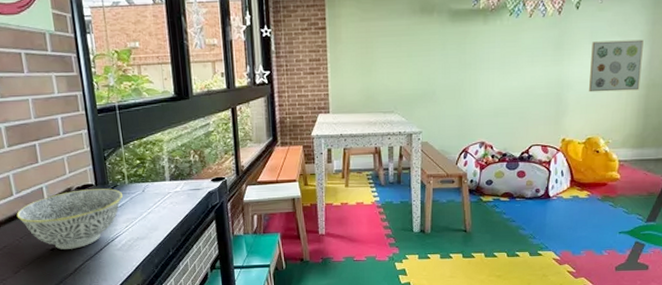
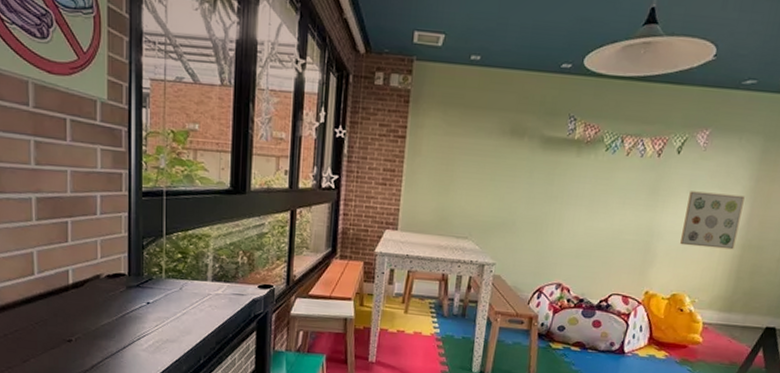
bowl: present [16,188,123,249] -> none [34,278,157,343]

